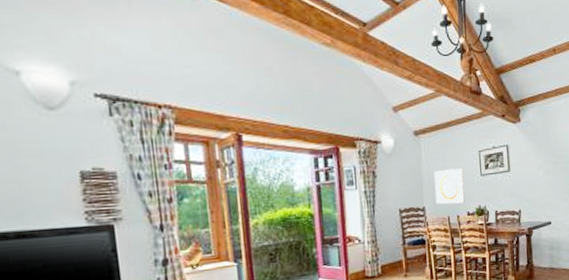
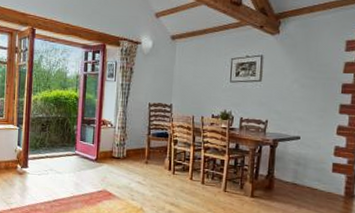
wall art: present [433,168,465,205] -> none [183,72,213,106]

